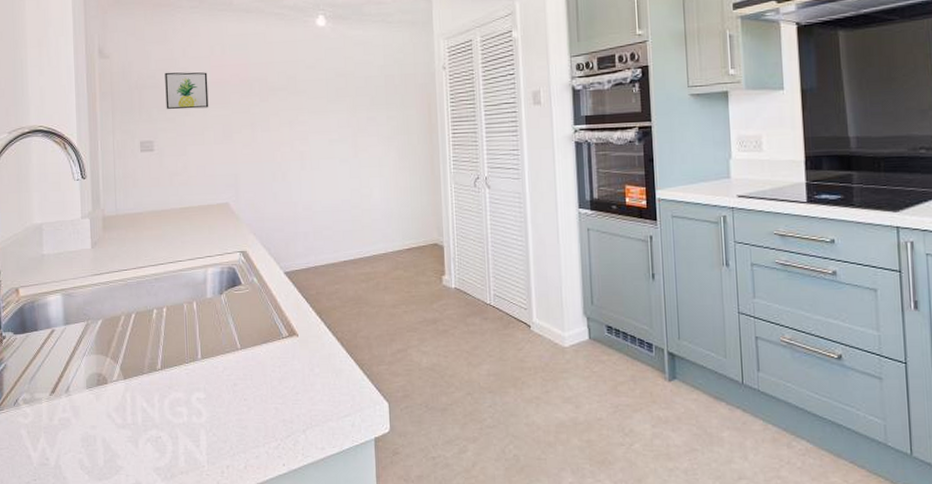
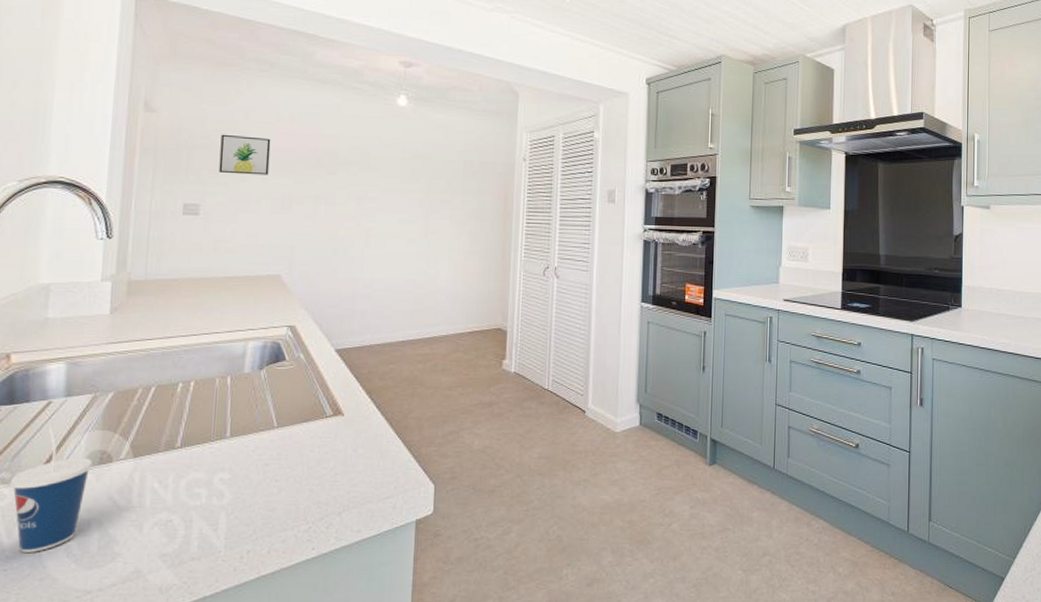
cup: none [30,353,92,464] -> present [10,428,93,552]

